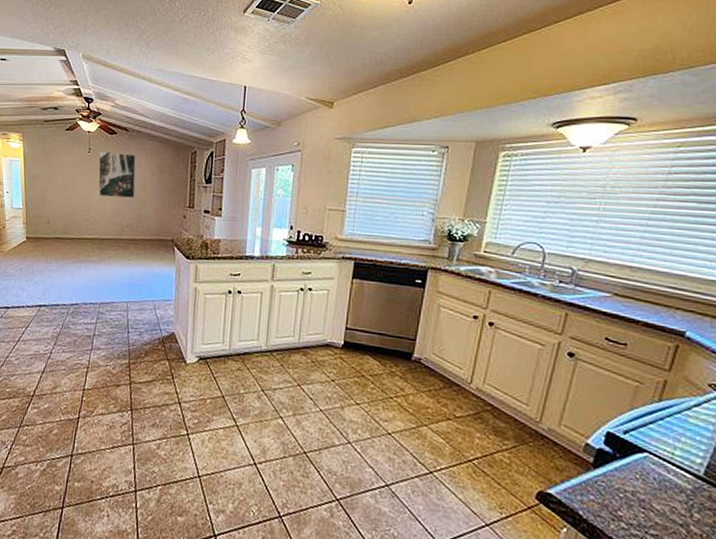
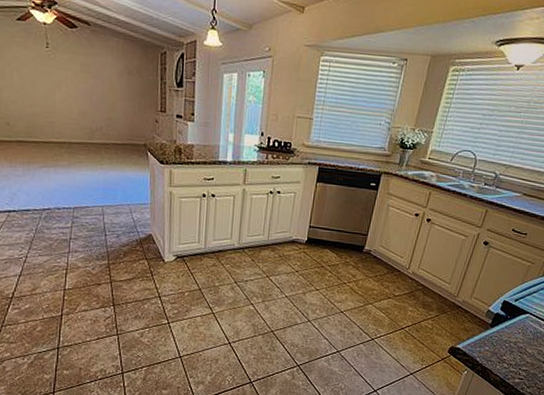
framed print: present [98,151,136,198] -> none [59,46,103,100]

